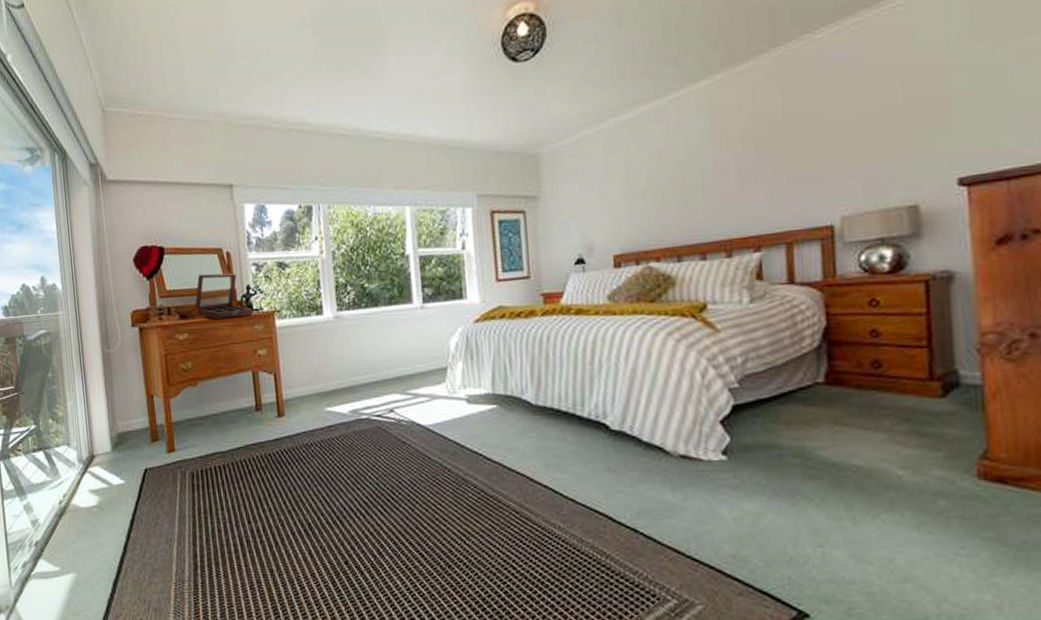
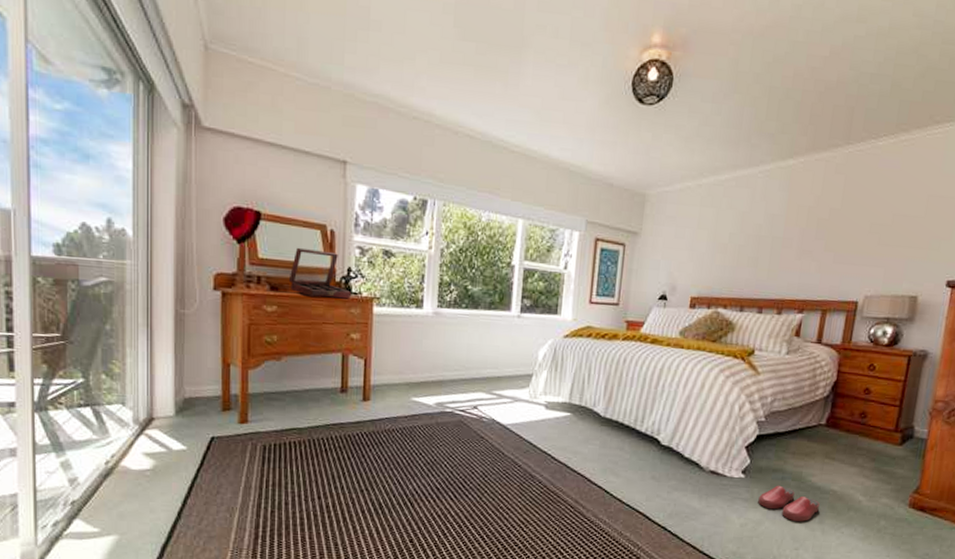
slippers: none [752,465,841,511] -> present [758,485,820,522]

